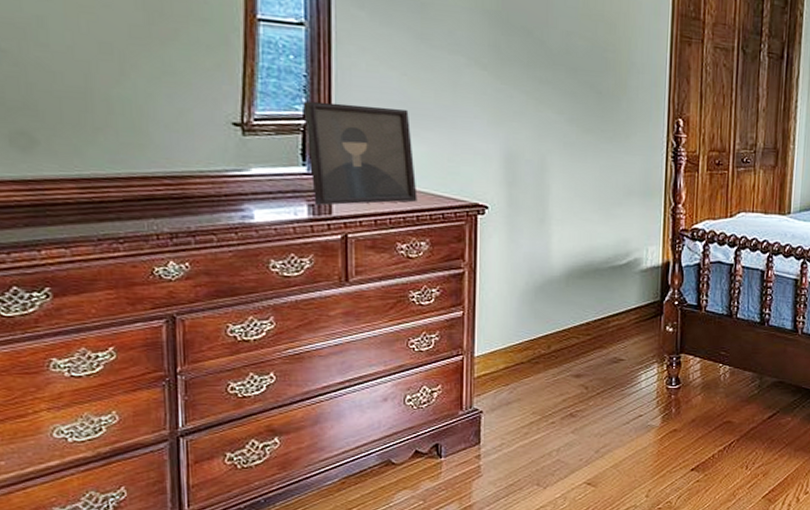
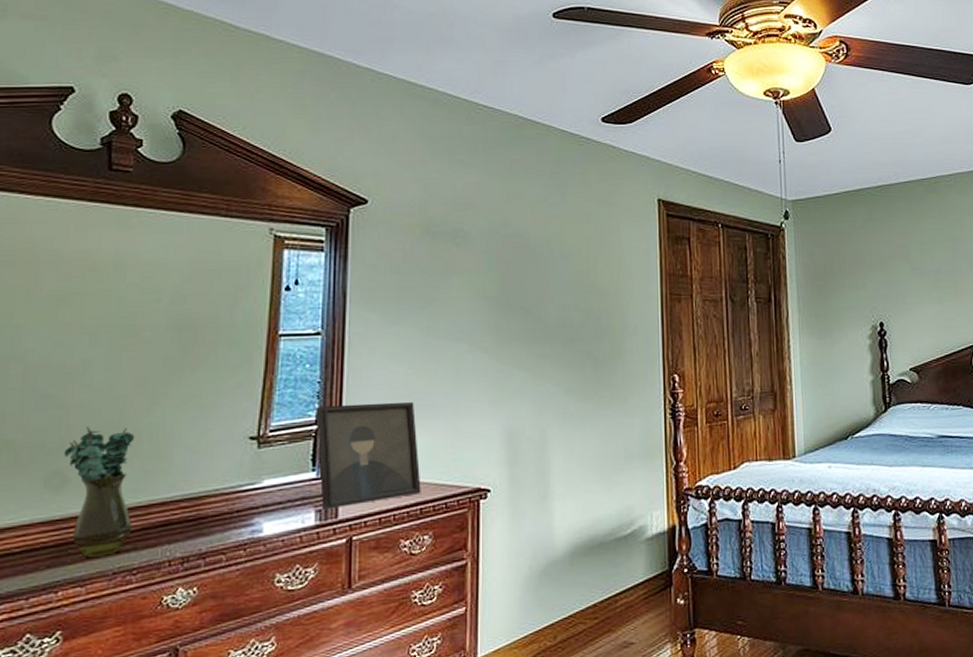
vase: none [27,89,114,222] -> present [64,427,135,557]

